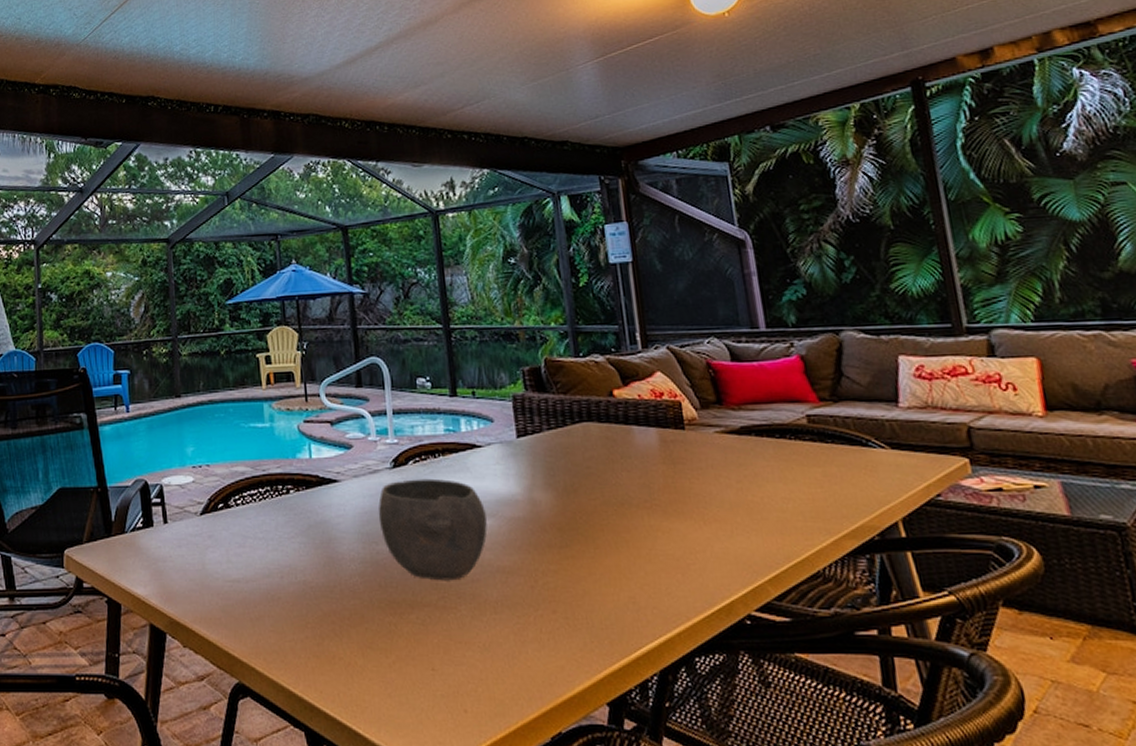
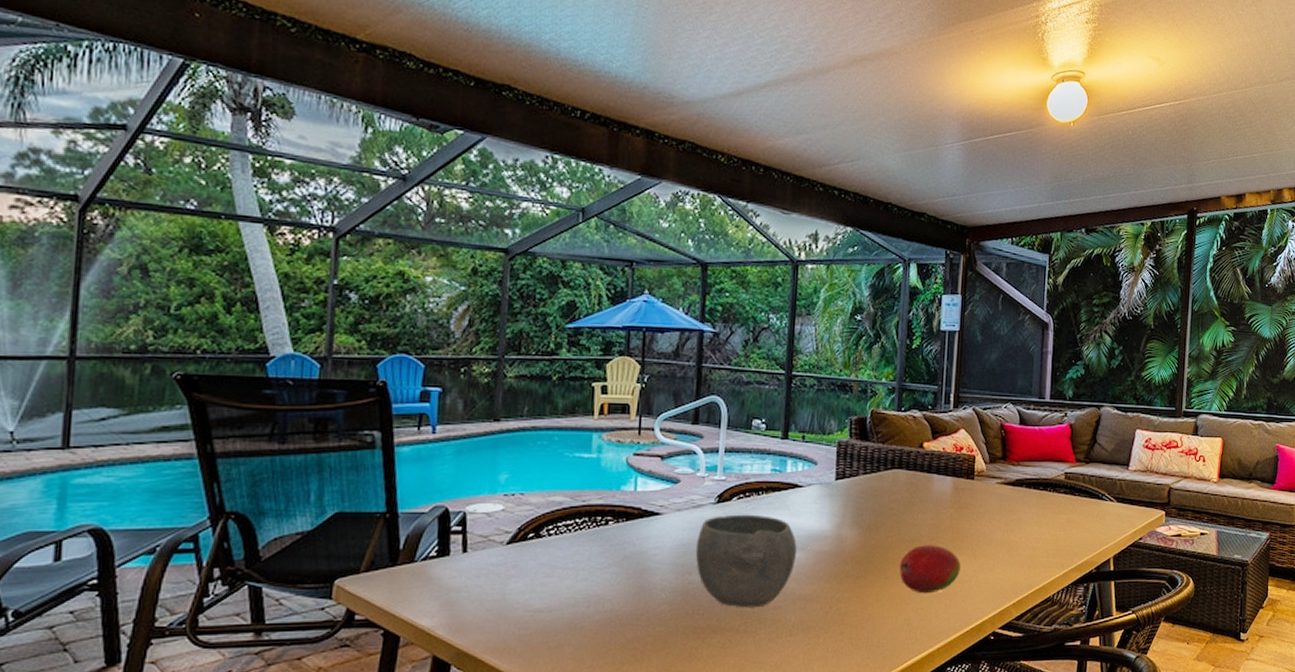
fruit: none [610,508,690,567] -> present [899,545,962,594]

